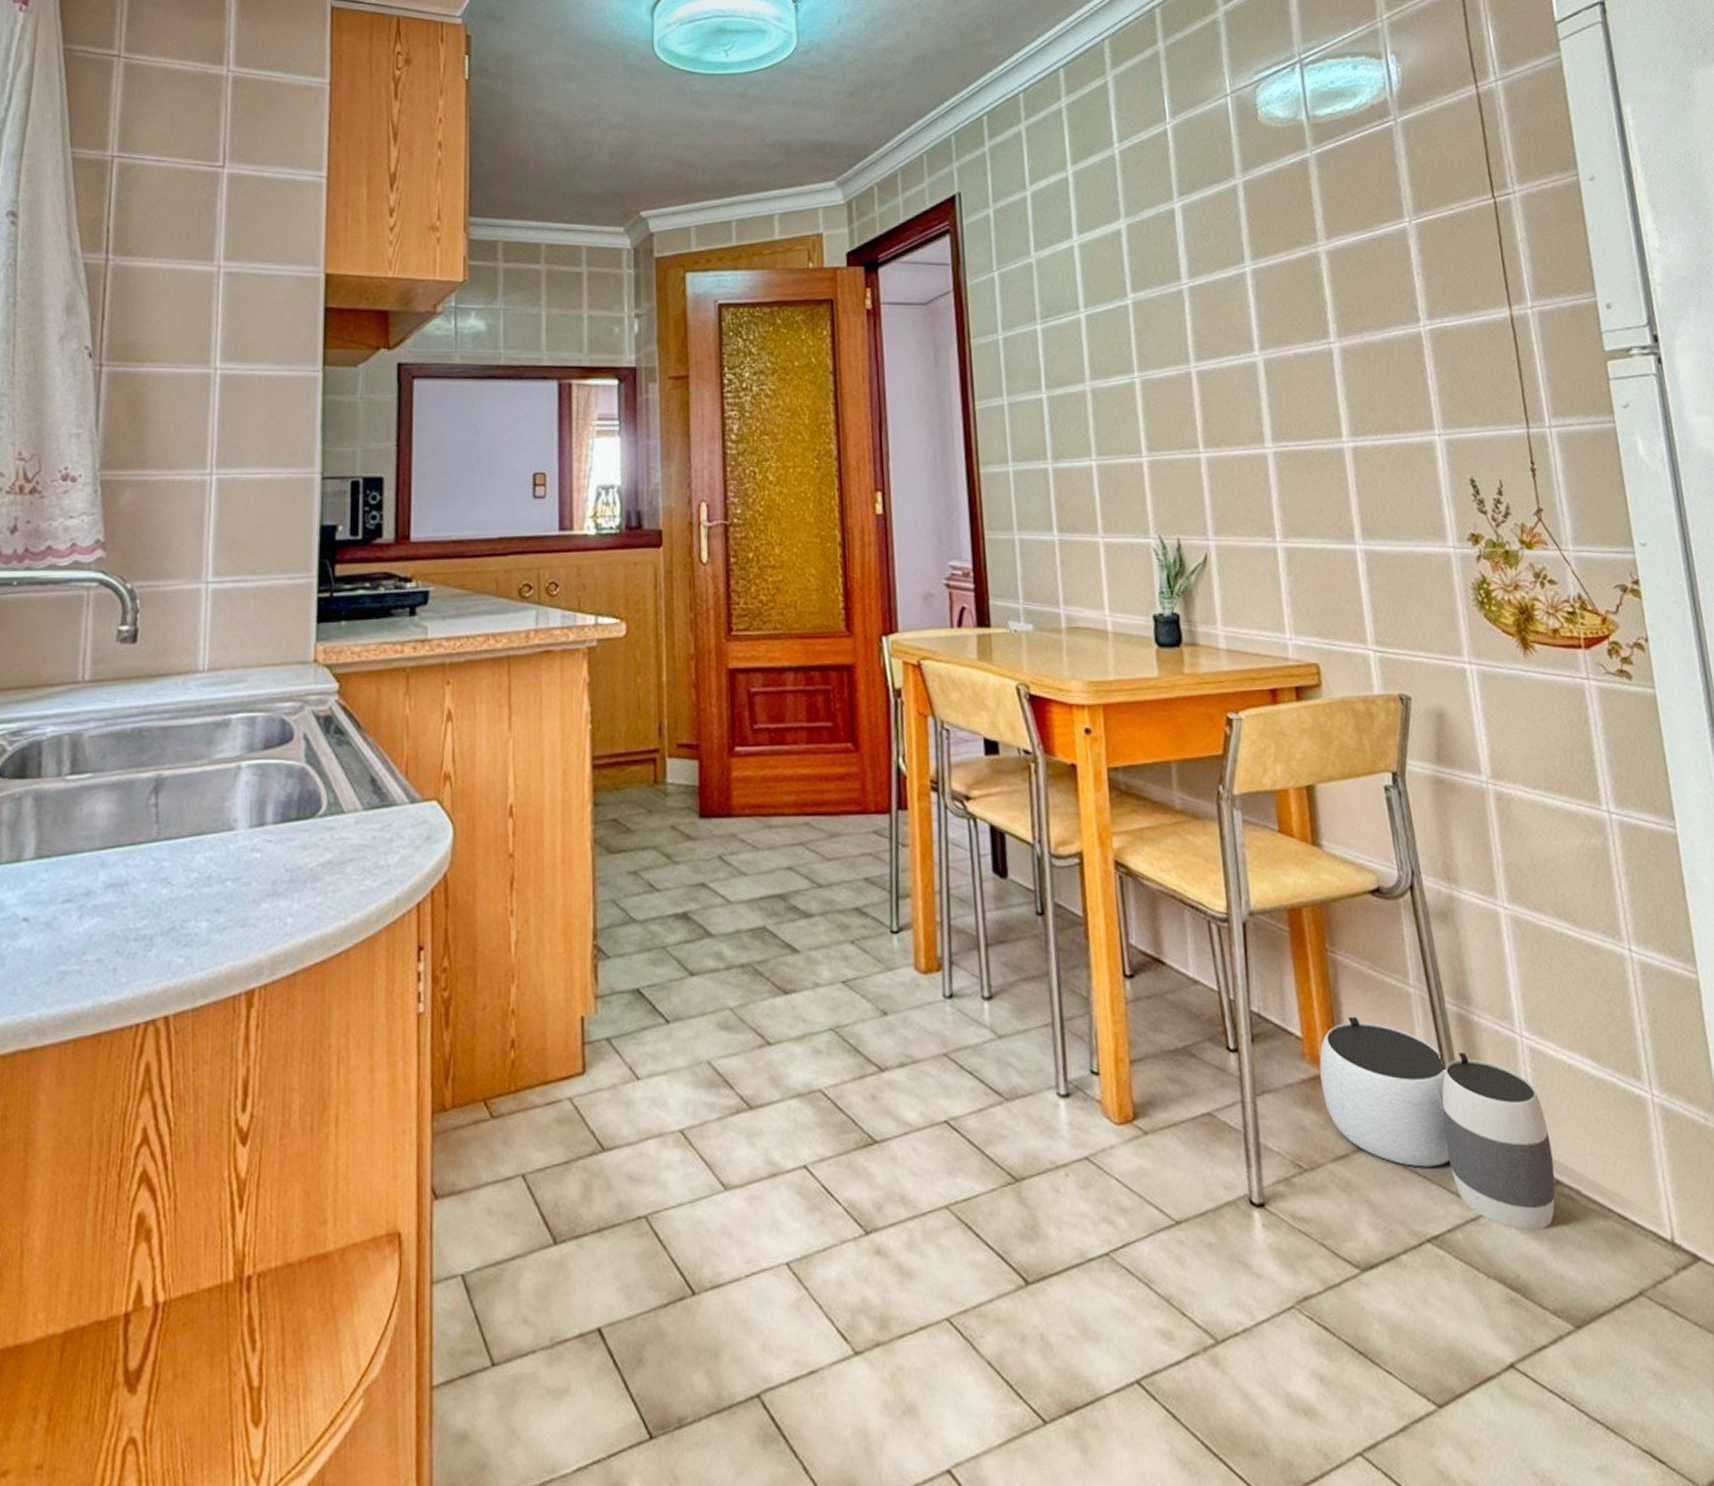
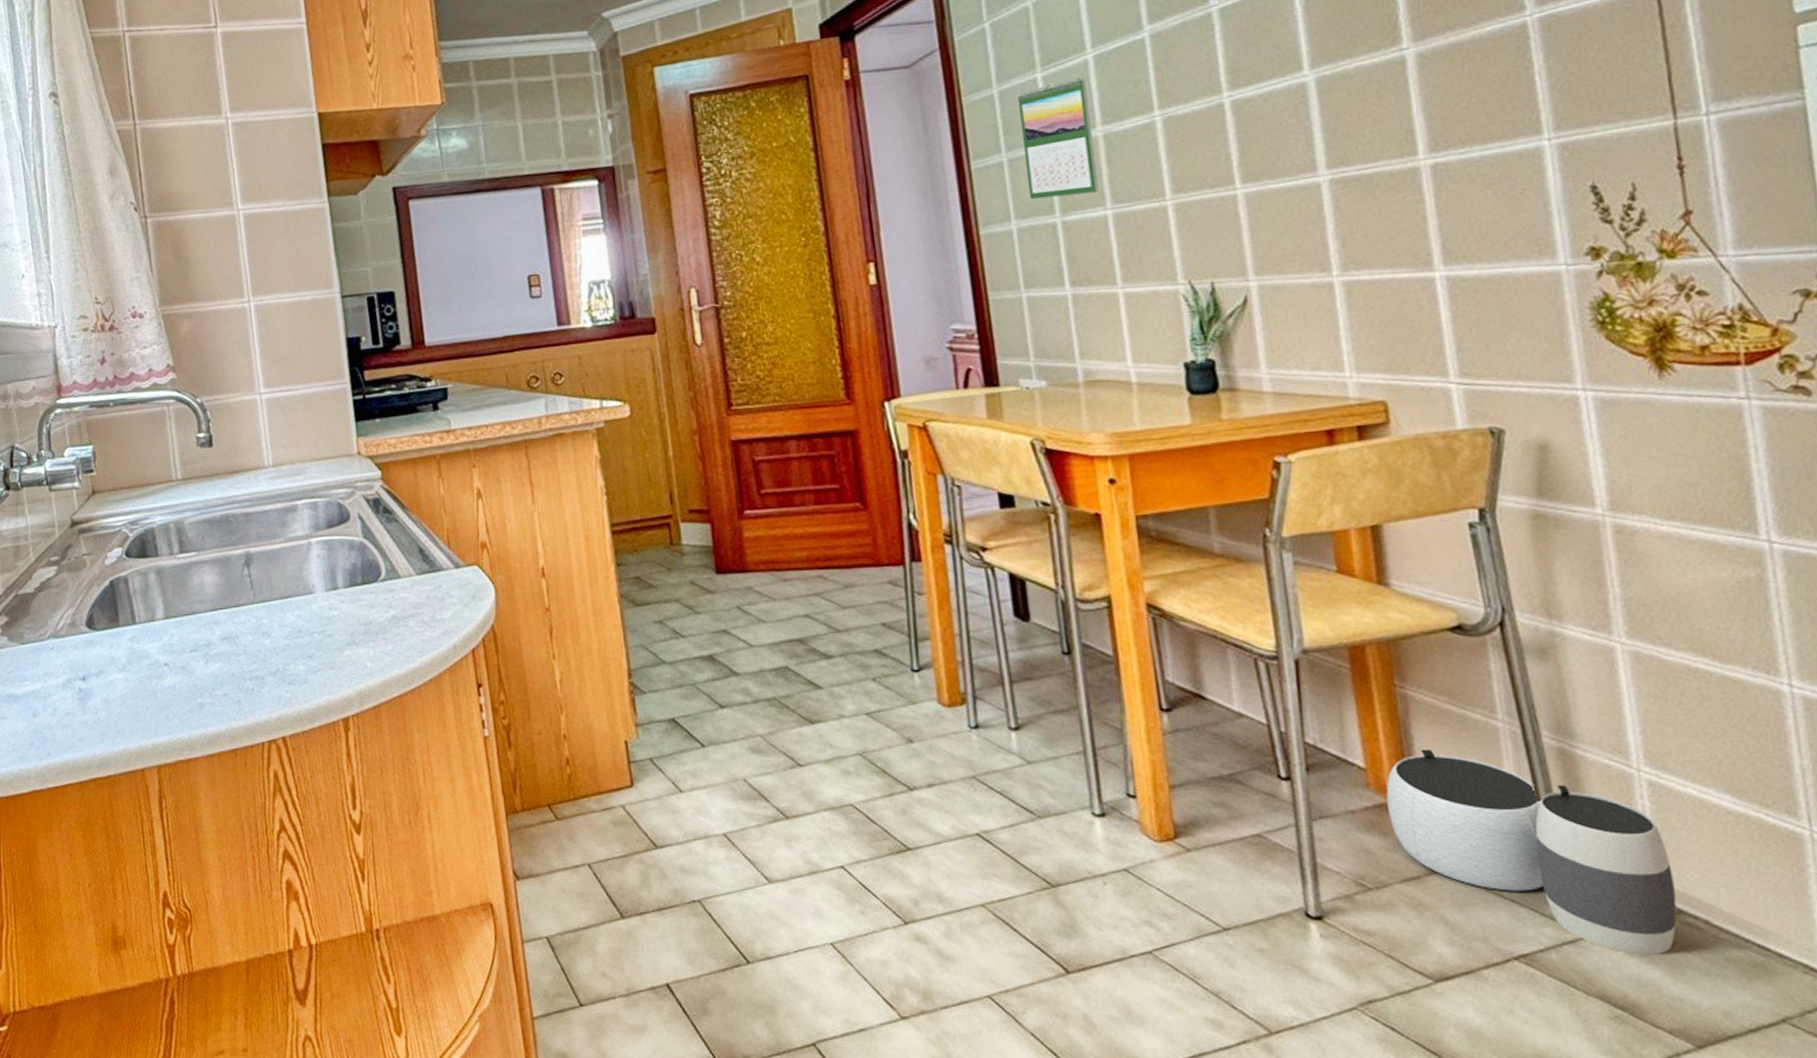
calendar: none [1020,333,1086,444] -> present [1018,76,1099,200]

